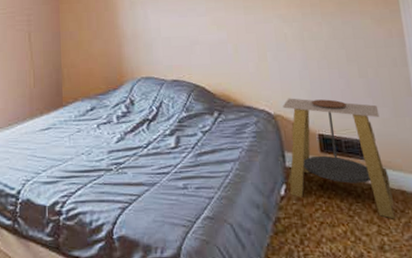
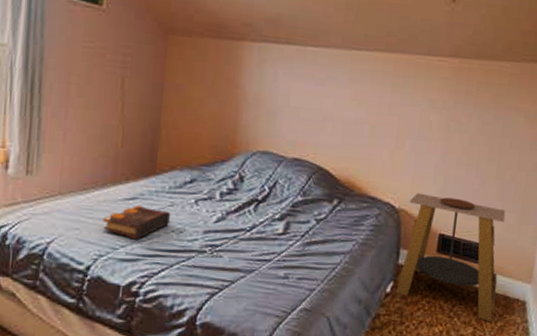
book: none [26,133,80,164] -> present [103,204,171,240]

